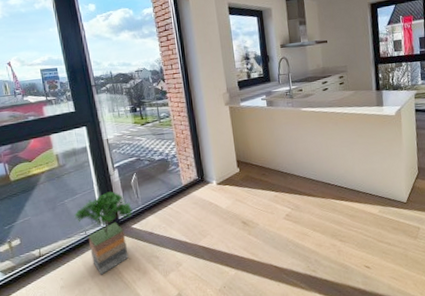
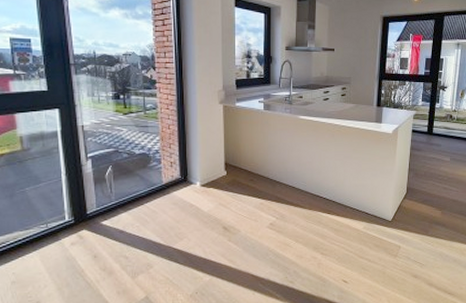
potted tree: present [74,191,133,275] -> none [35,183,104,272]

